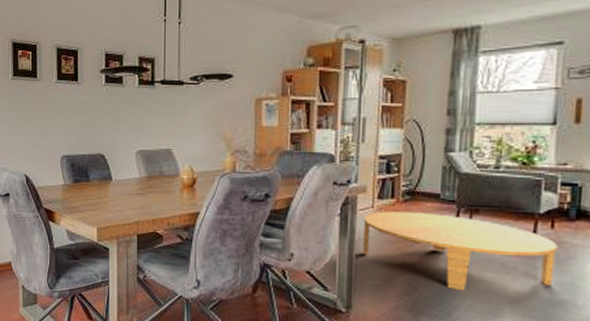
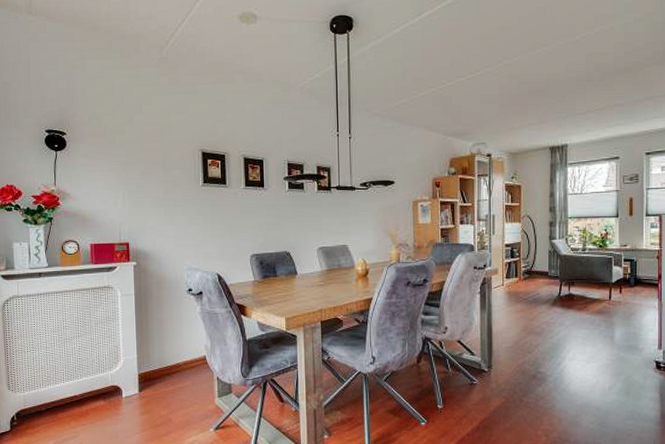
coffee table: present [362,211,558,291] -> none [497,287,625,346]

